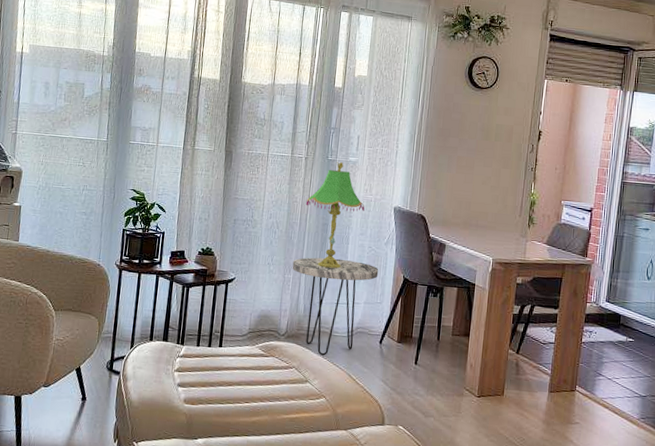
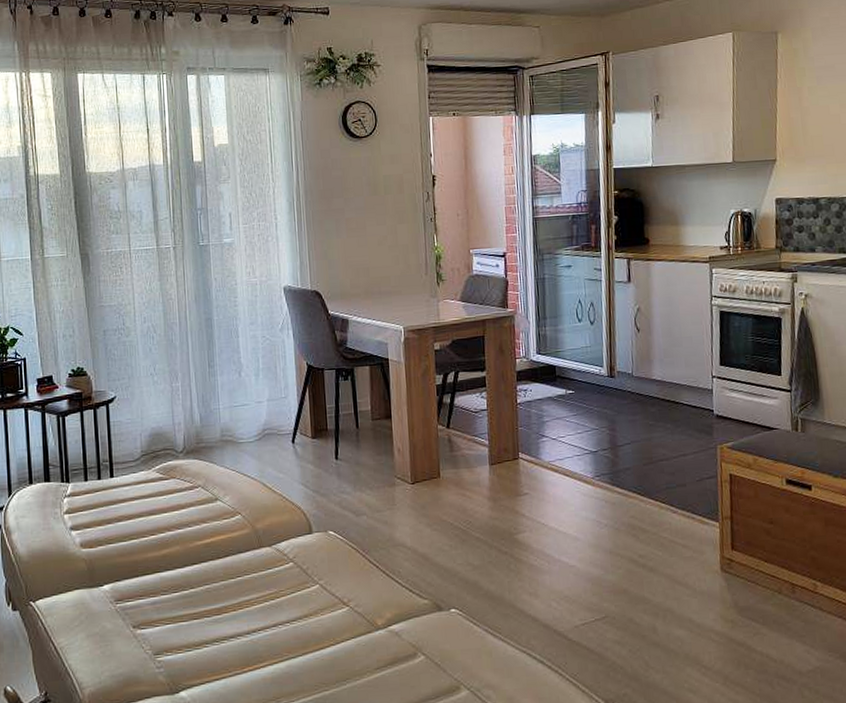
side table: present [292,257,379,356] -> none [178,355,278,468]
table lamp: present [306,162,365,269] -> none [182,246,250,368]

